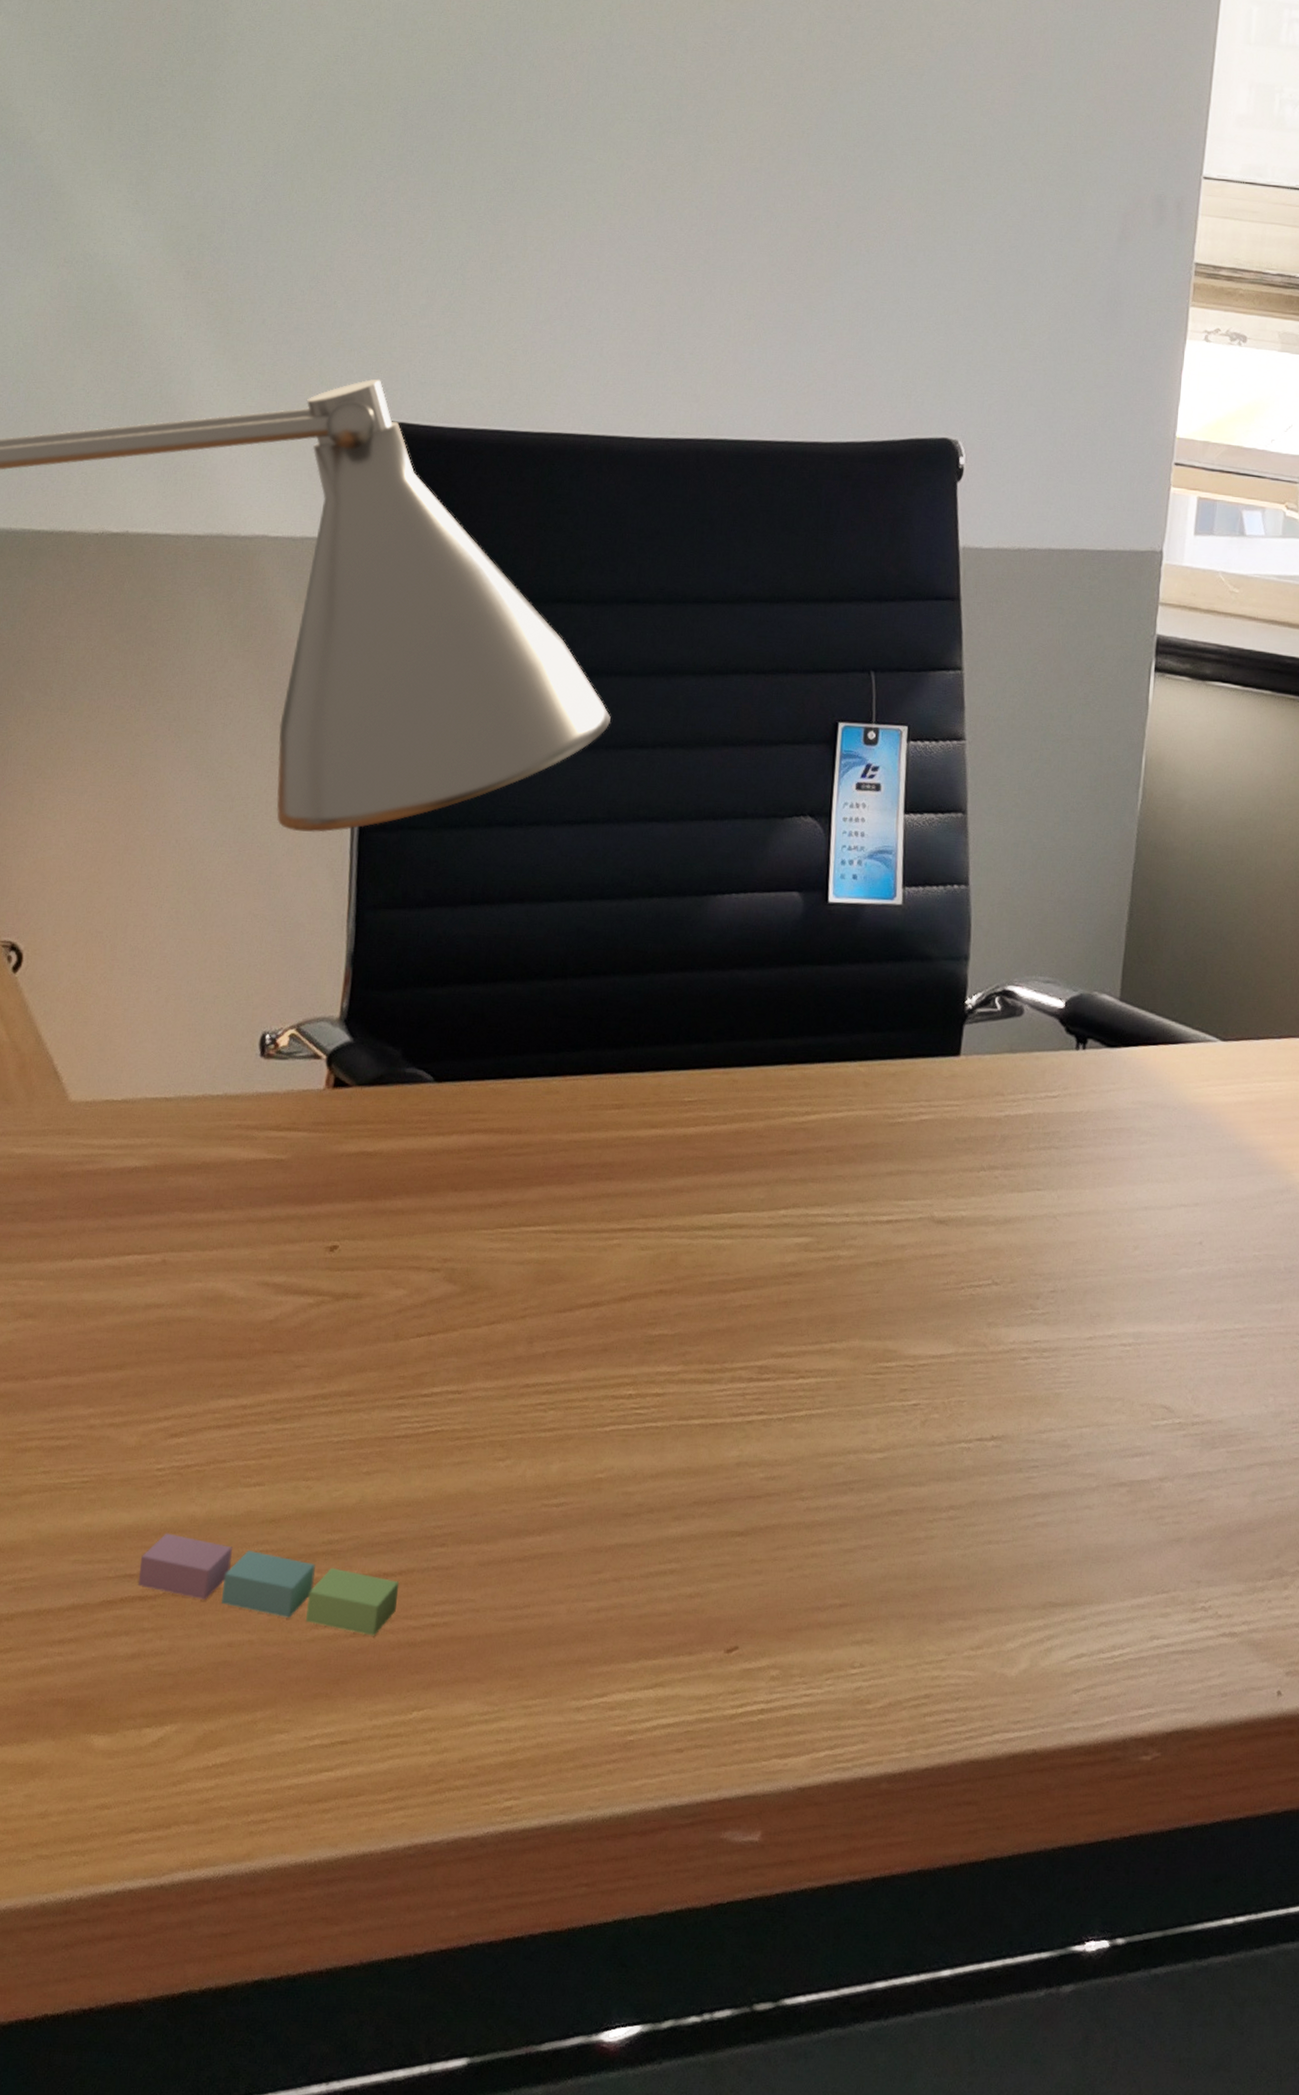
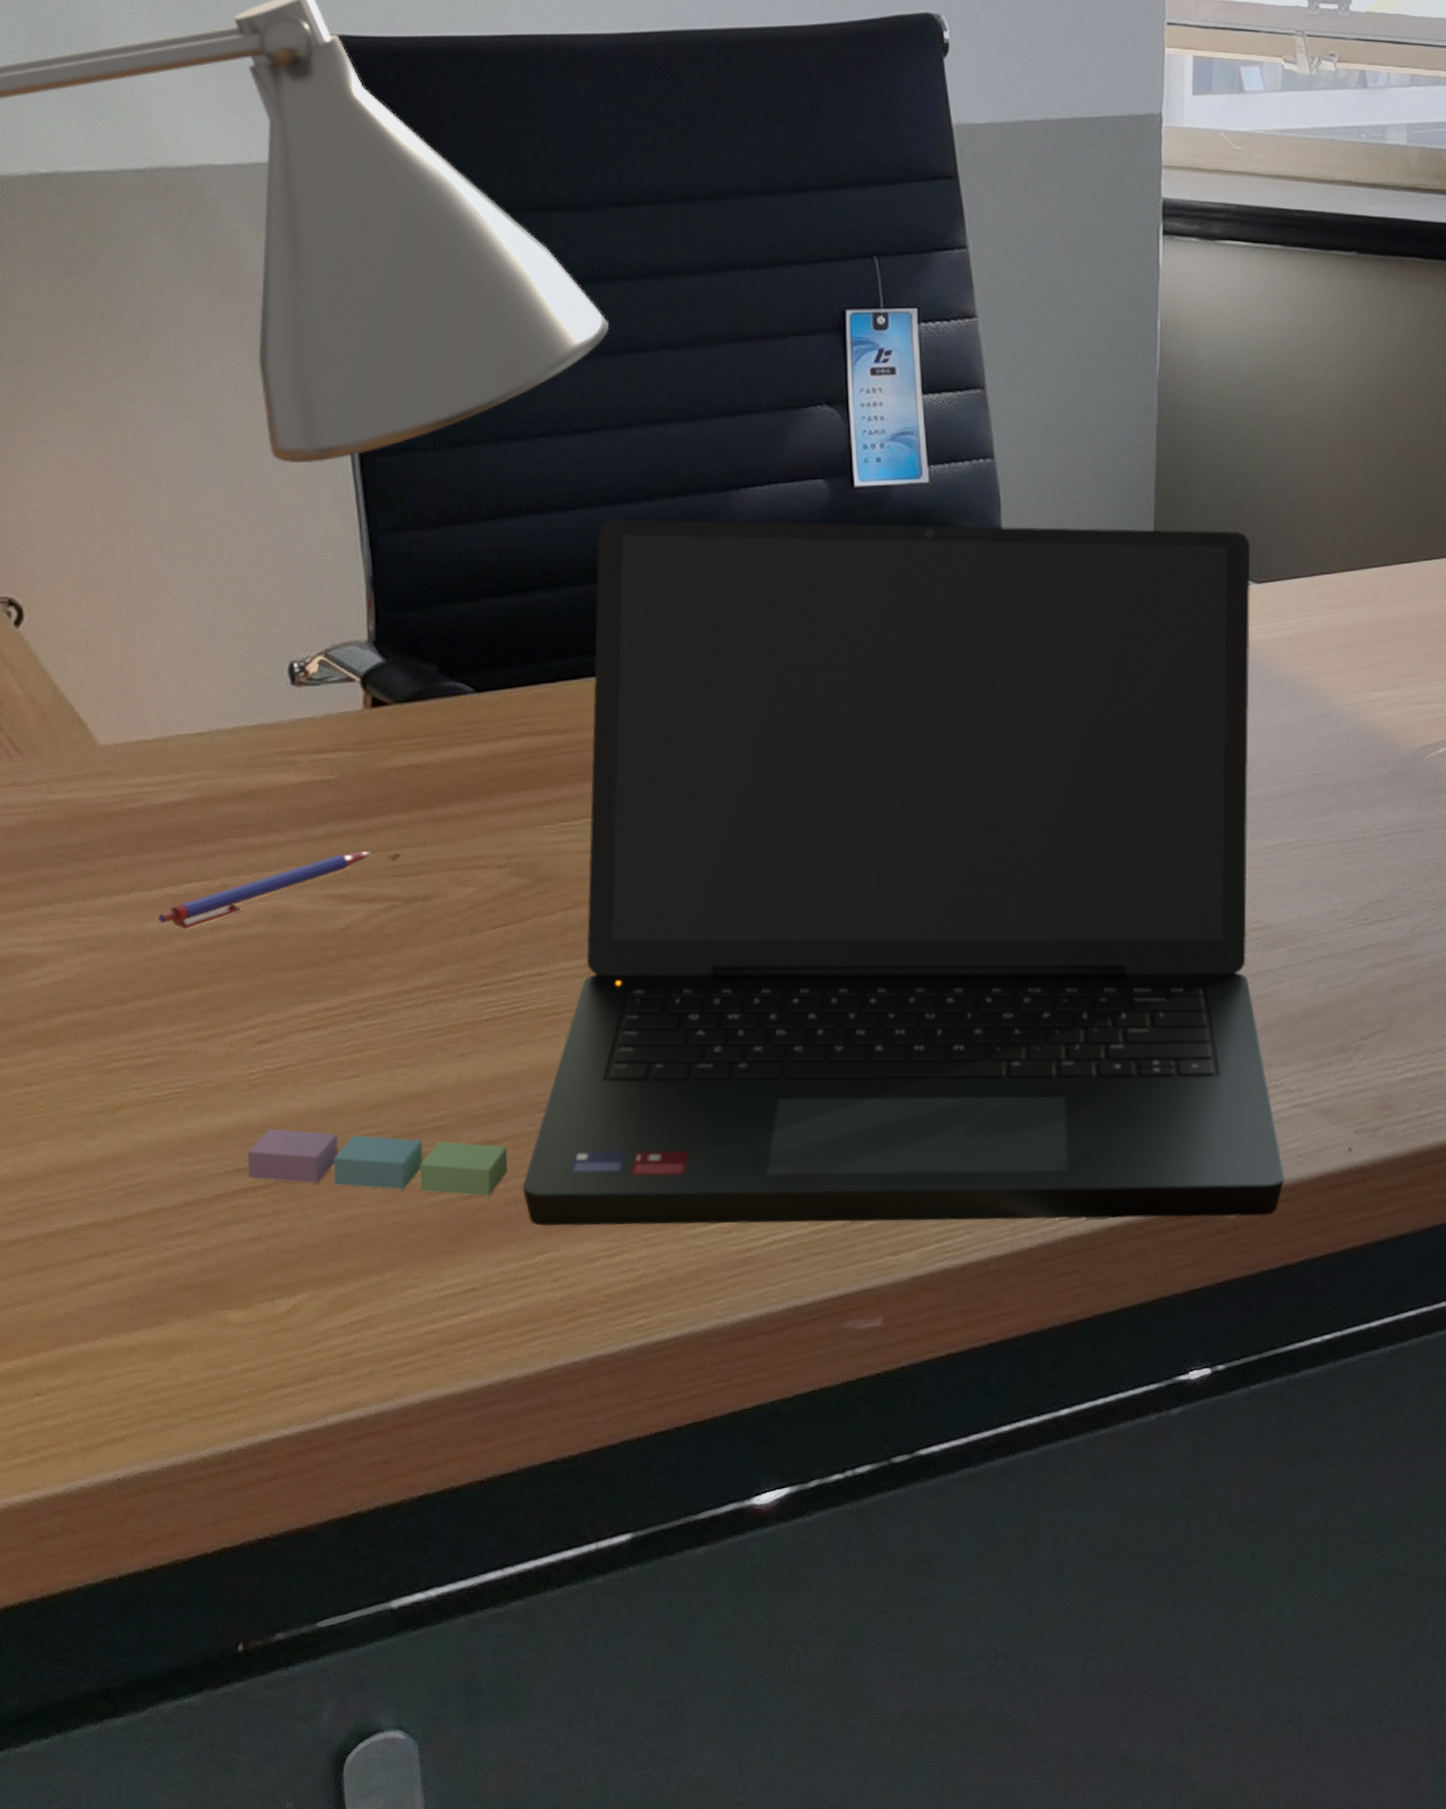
pen: none [96,1238,311,1304] -> present [158,851,372,929]
laptop: none [407,915,1219,1762] -> present [522,519,1285,1227]

